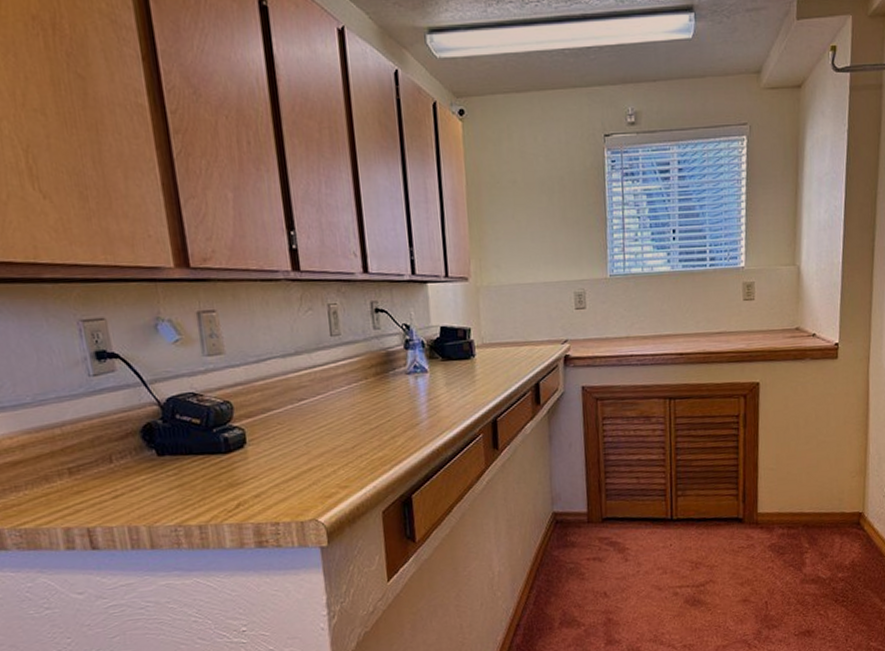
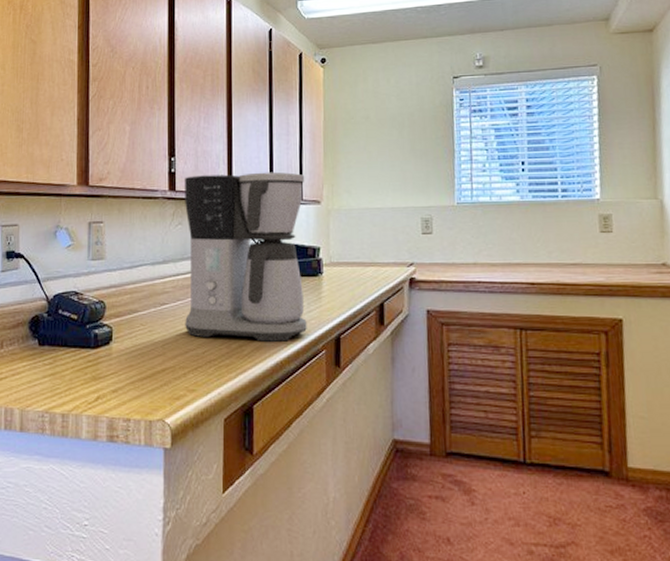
coffee maker: none [310,245,462,432] -> present [185,171,307,342]

